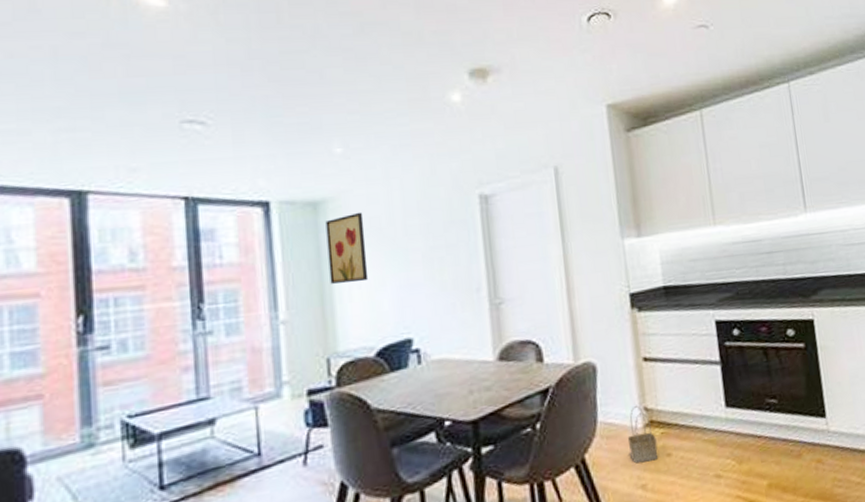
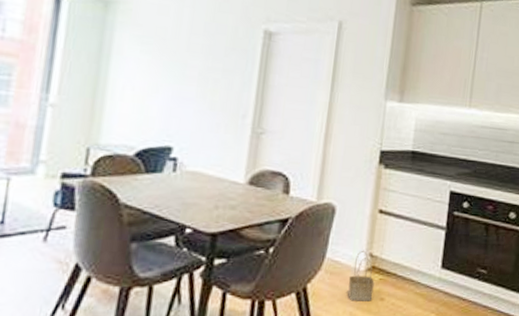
wall art: present [325,212,369,284] -> none [106,19,151,85]

